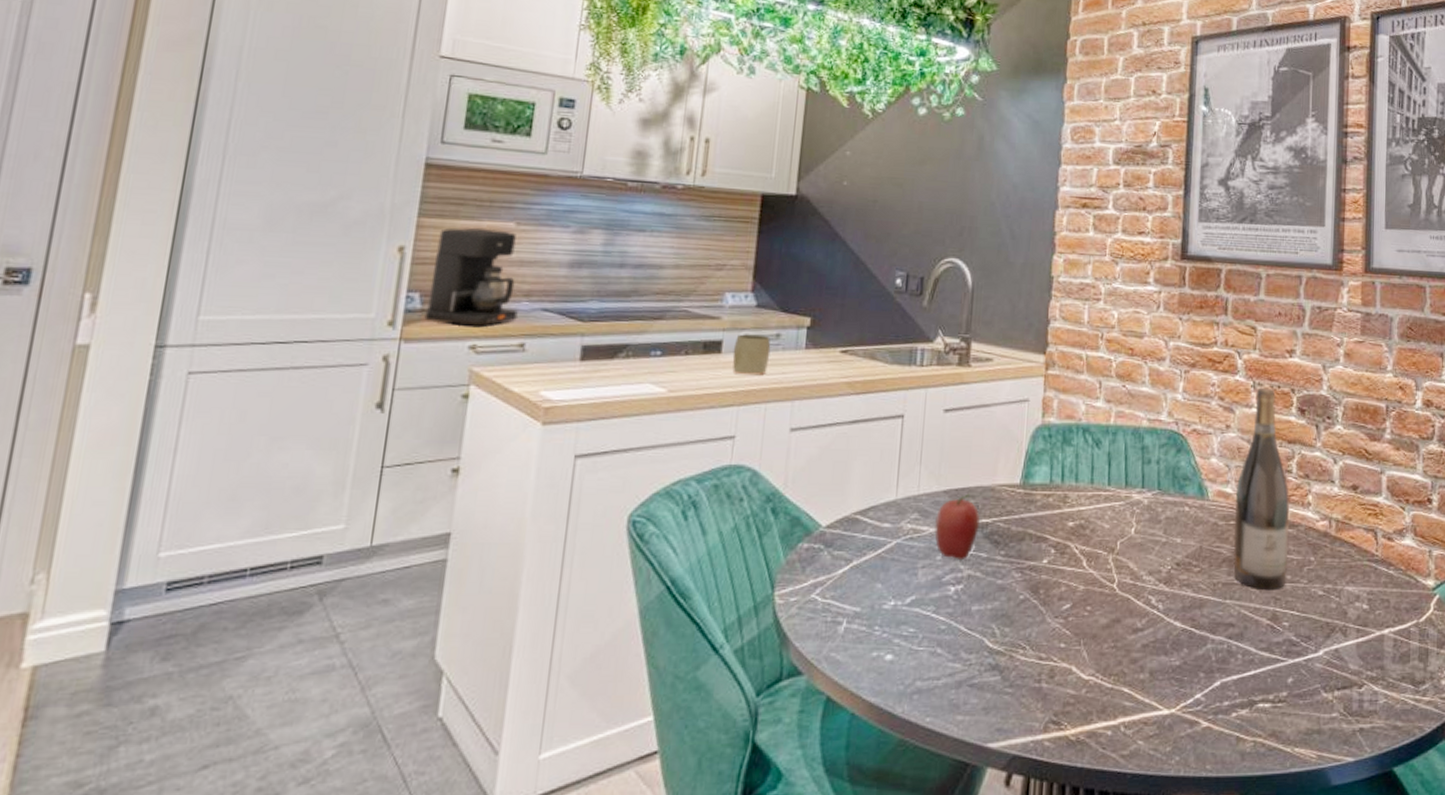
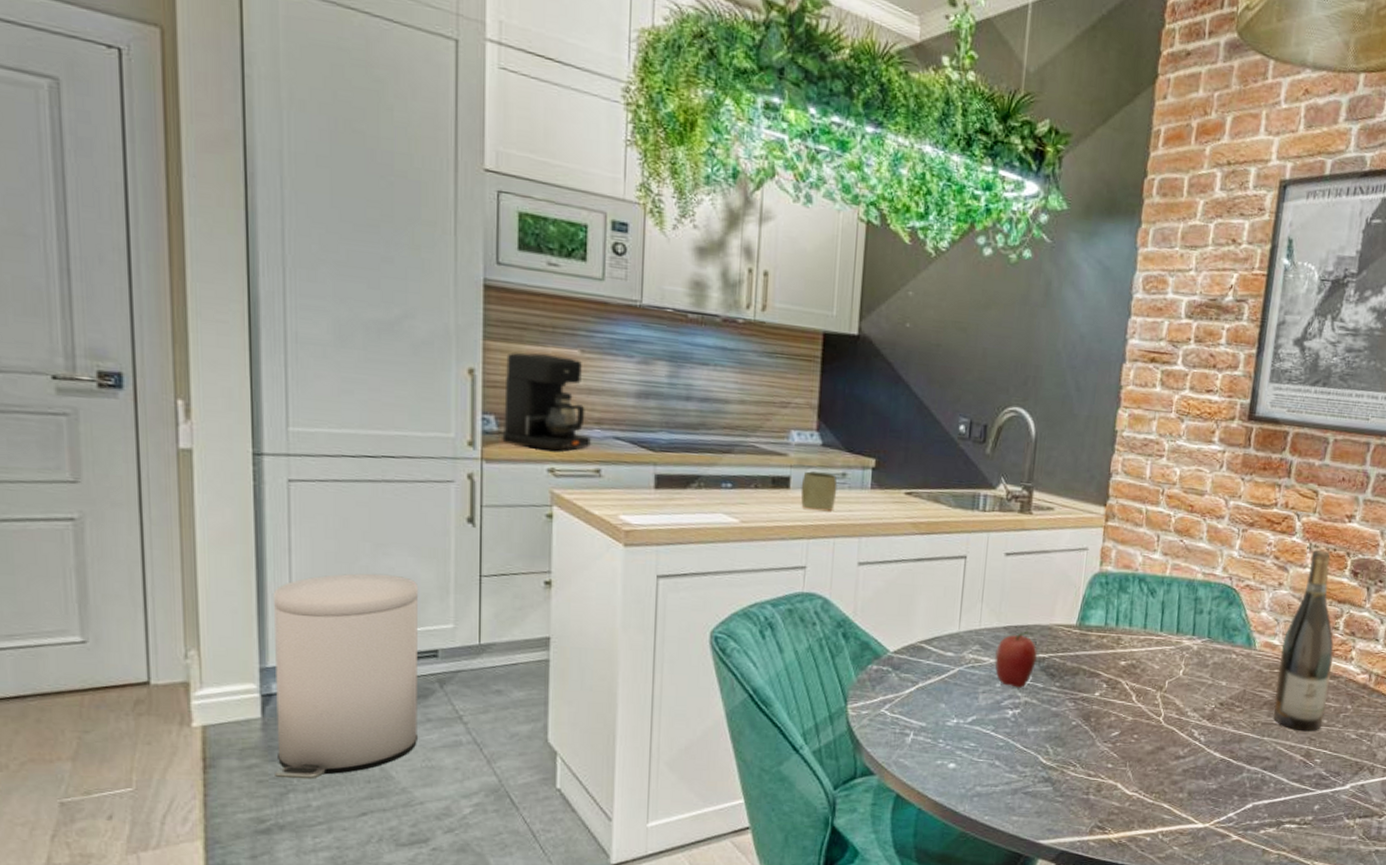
pedal bin: none [107,471,312,727] -> present [272,573,419,780]

